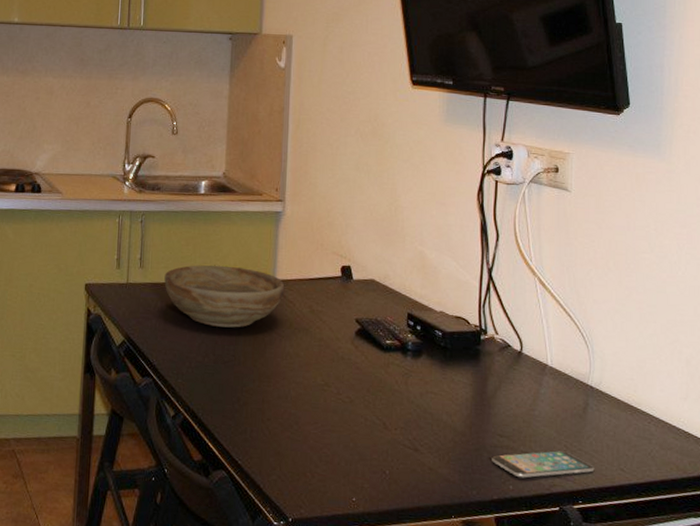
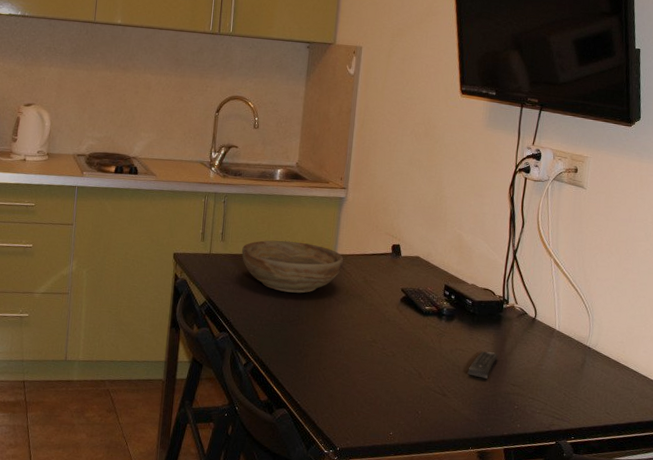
remote control: none [443,394,480,428] -> present [467,351,499,379]
smartphone: present [492,451,595,478] -> none [505,397,586,419]

